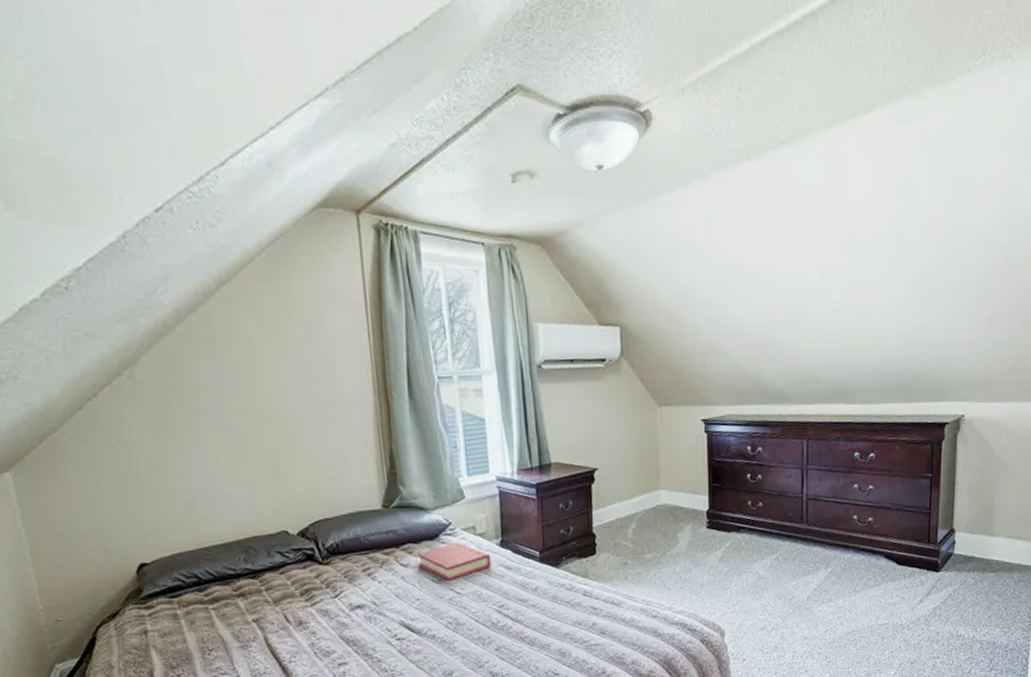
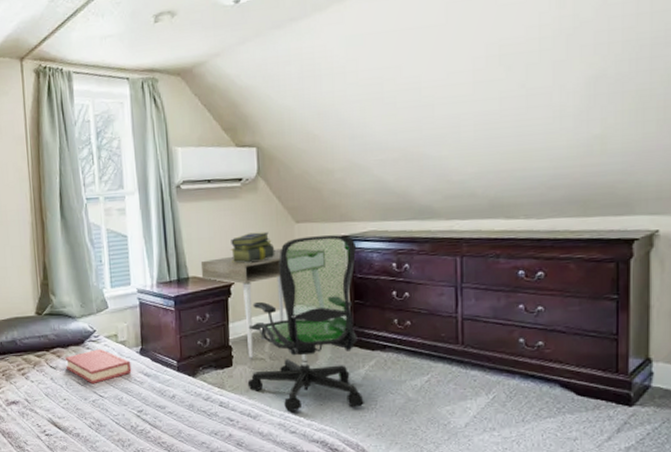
desk: none [563,432,689,546] -> present [200,248,329,359]
stack of books: none [593,415,638,448] -> present [230,231,275,263]
office chair: none [611,418,720,597] -> present [247,235,364,413]

